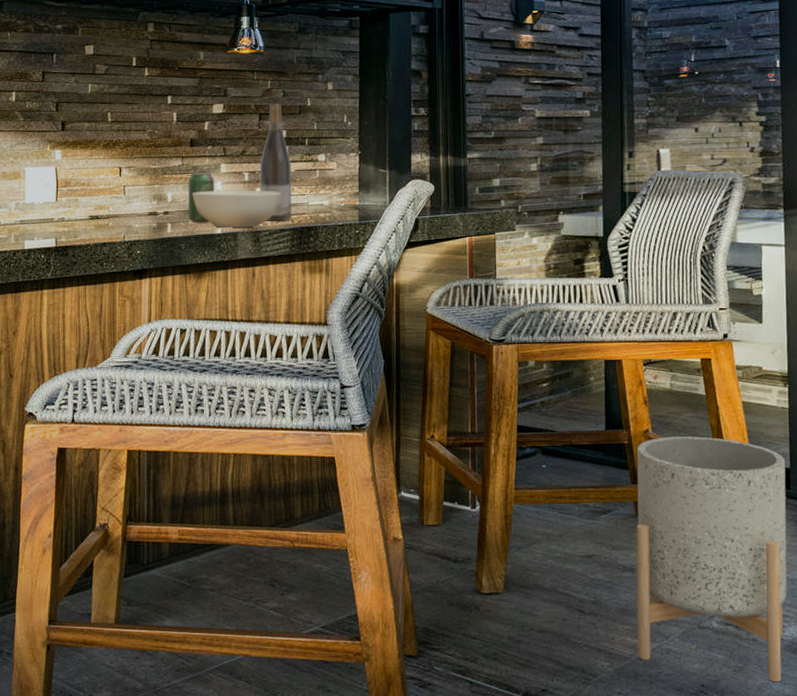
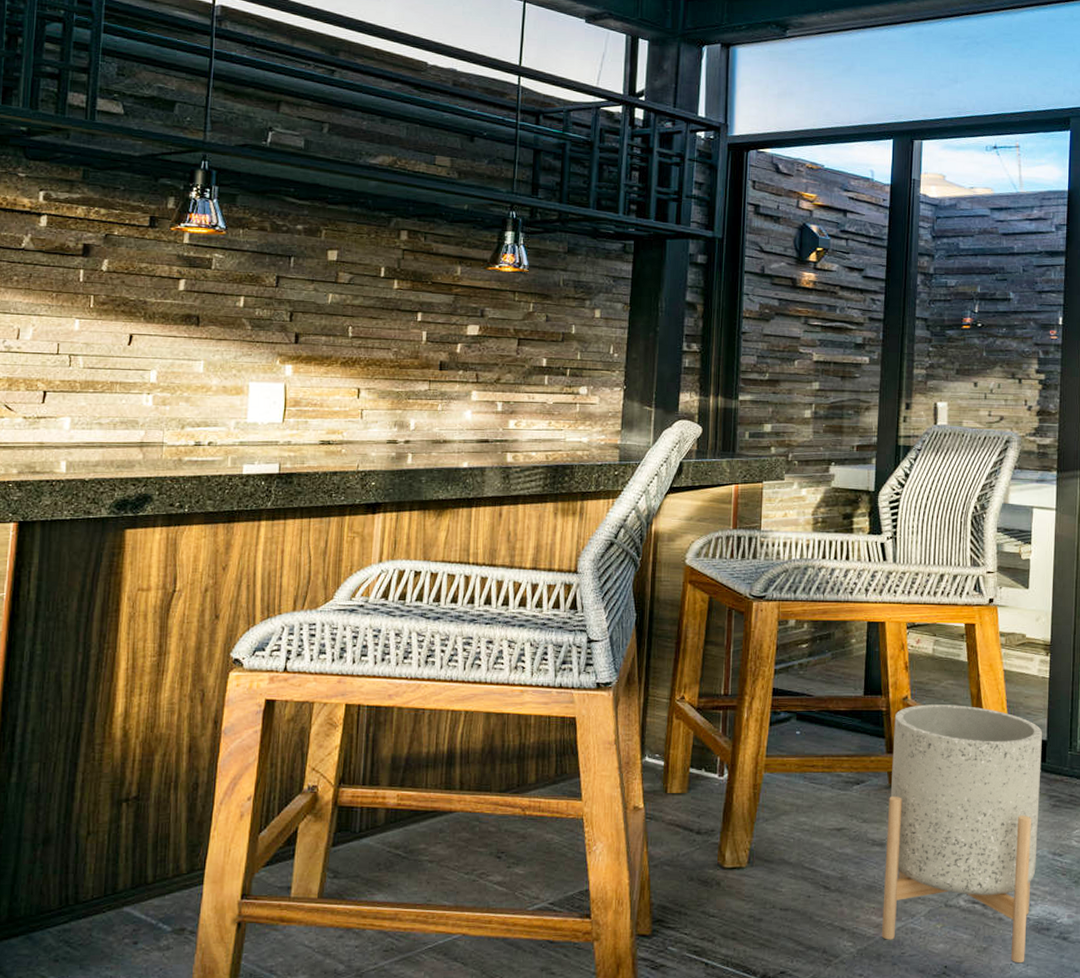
beverage can: present [188,172,214,223] -> none [431,398,463,455]
bowl: present [192,190,281,228] -> none [437,420,536,462]
wine bottle: present [259,102,292,221] -> none [513,327,550,457]

